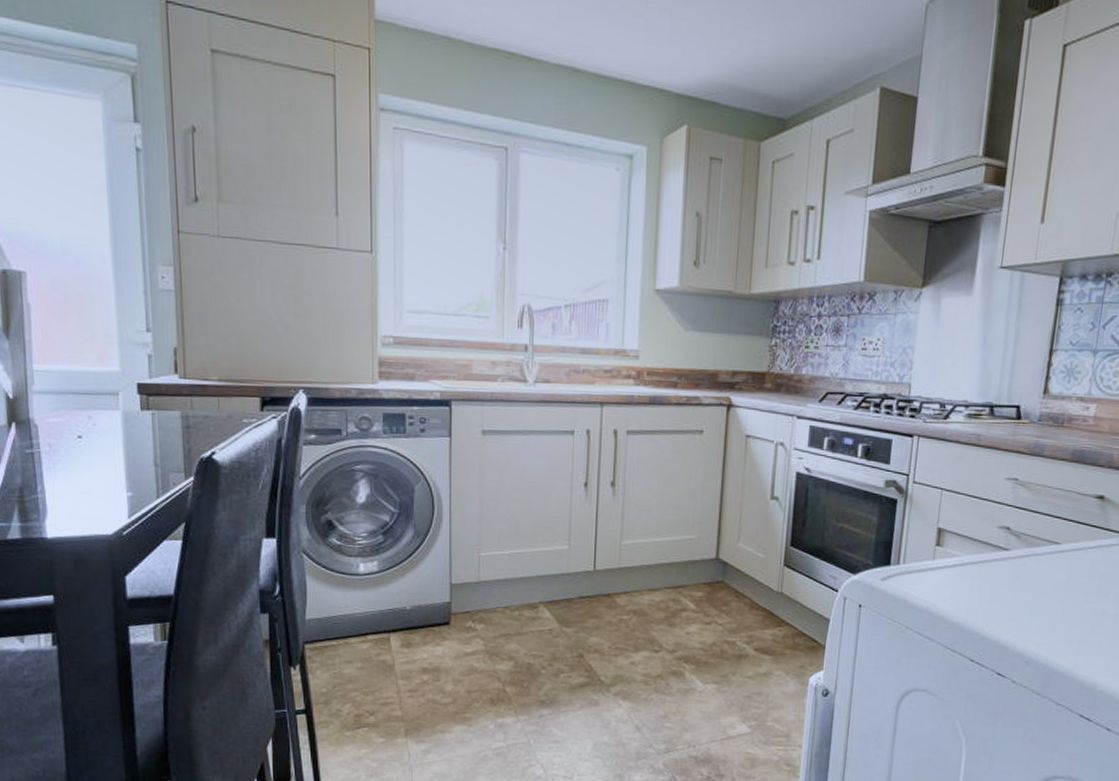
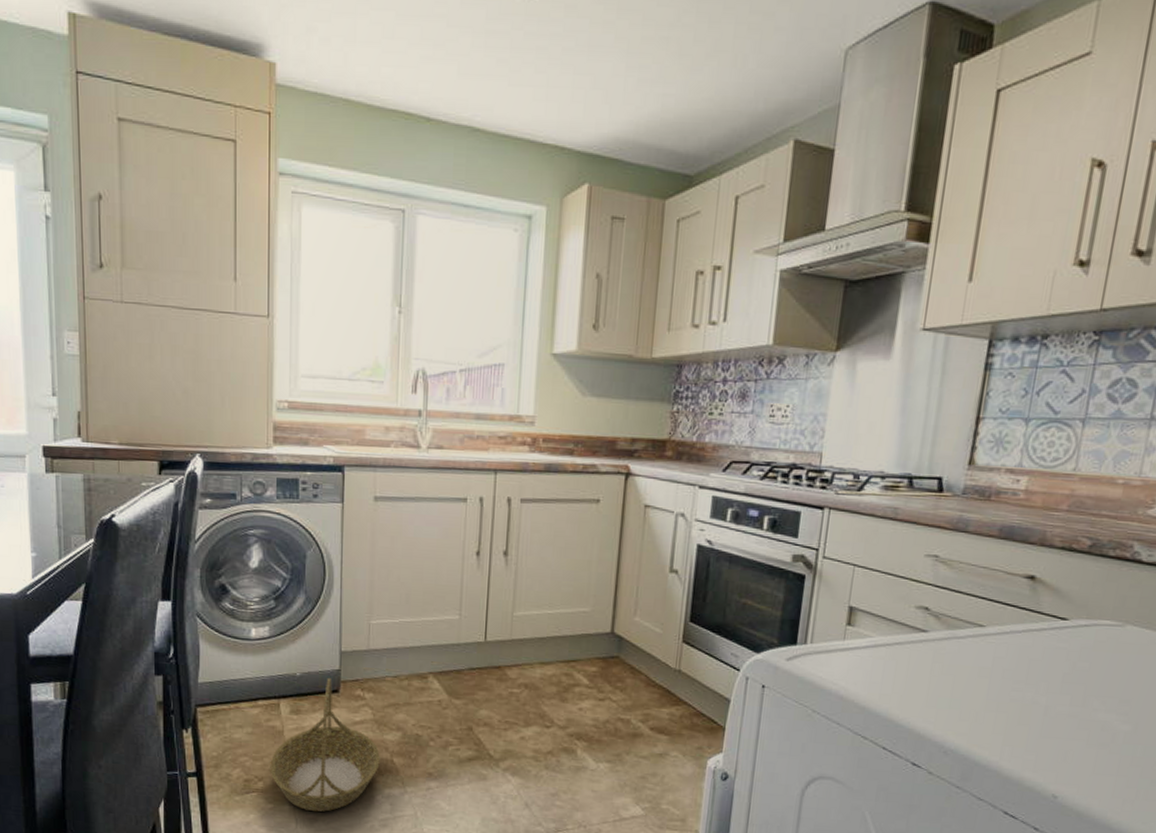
basket: none [381,611,492,743] -> present [270,678,380,812]

